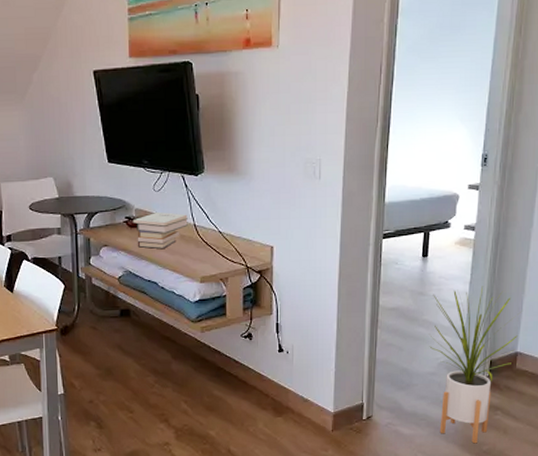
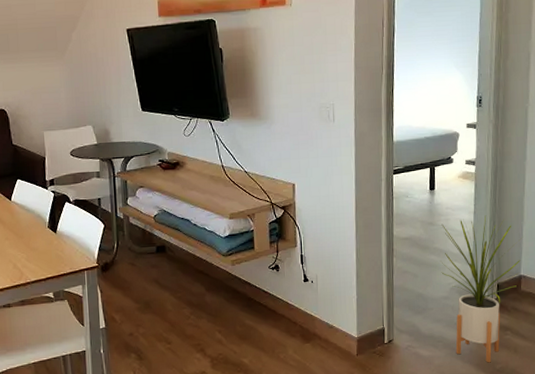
books: present [133,212,188,249] -> none [166,155,216,189]

